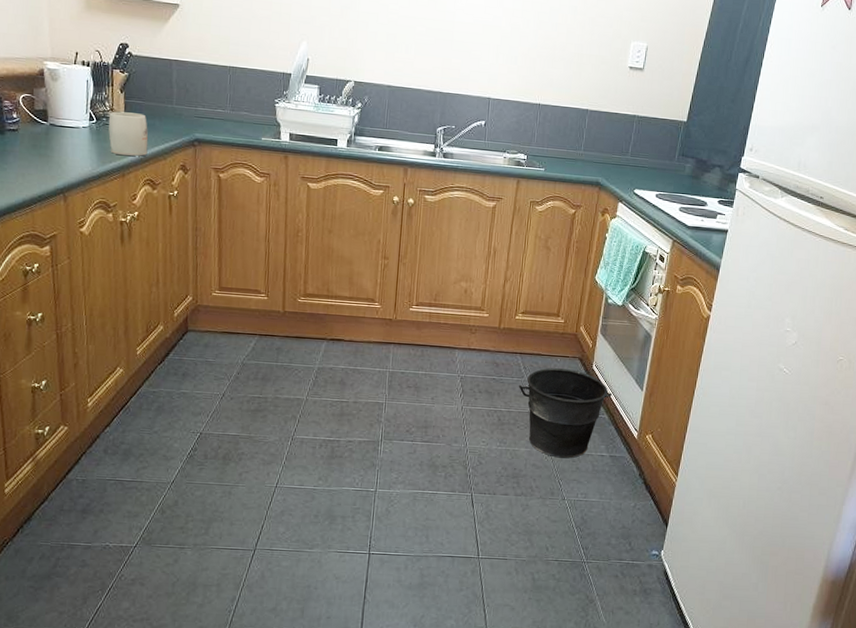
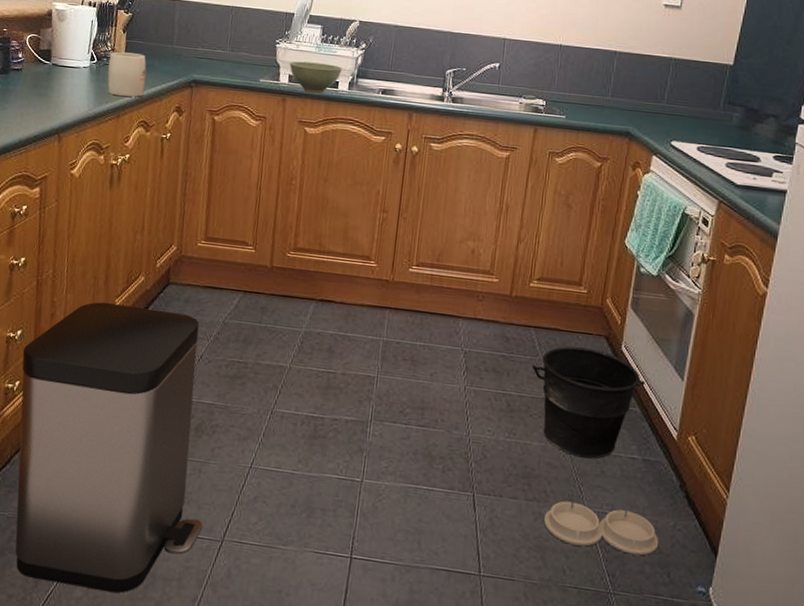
pedal bin: none [49,351,236,602] -> present [15,302,203,593]
bowl: none [289,120,341,151] -> present [289,61,343,94]
pet bowl: none [530,493,623,531] -> present [544,501,659,556]

